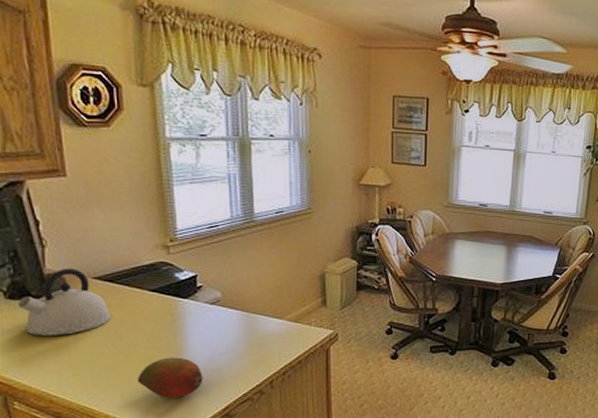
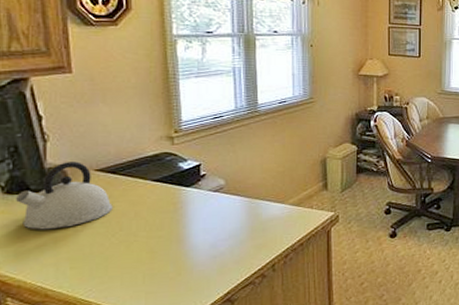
fruit: present [137,357,203,398] -> none [138,245,205,286]

